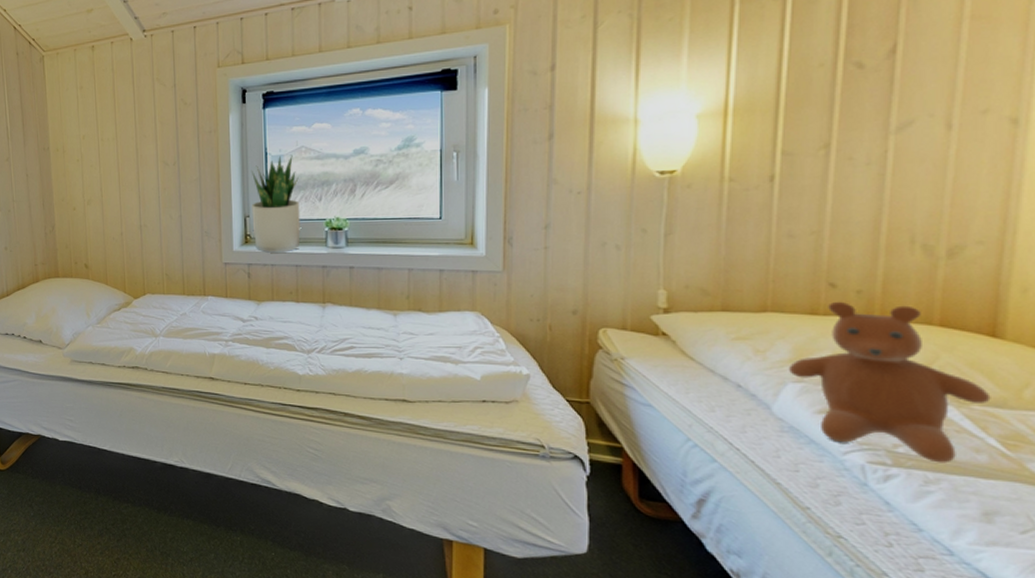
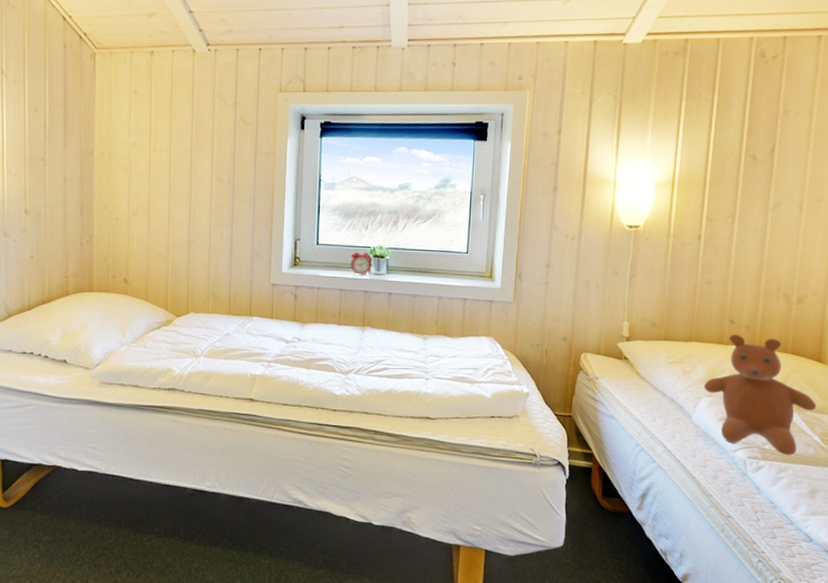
planter: present [251,156,300,253] -> none [302,184,349,277]
alarm clock: none [305,222,328,249] -> present [350,249,371,275]

